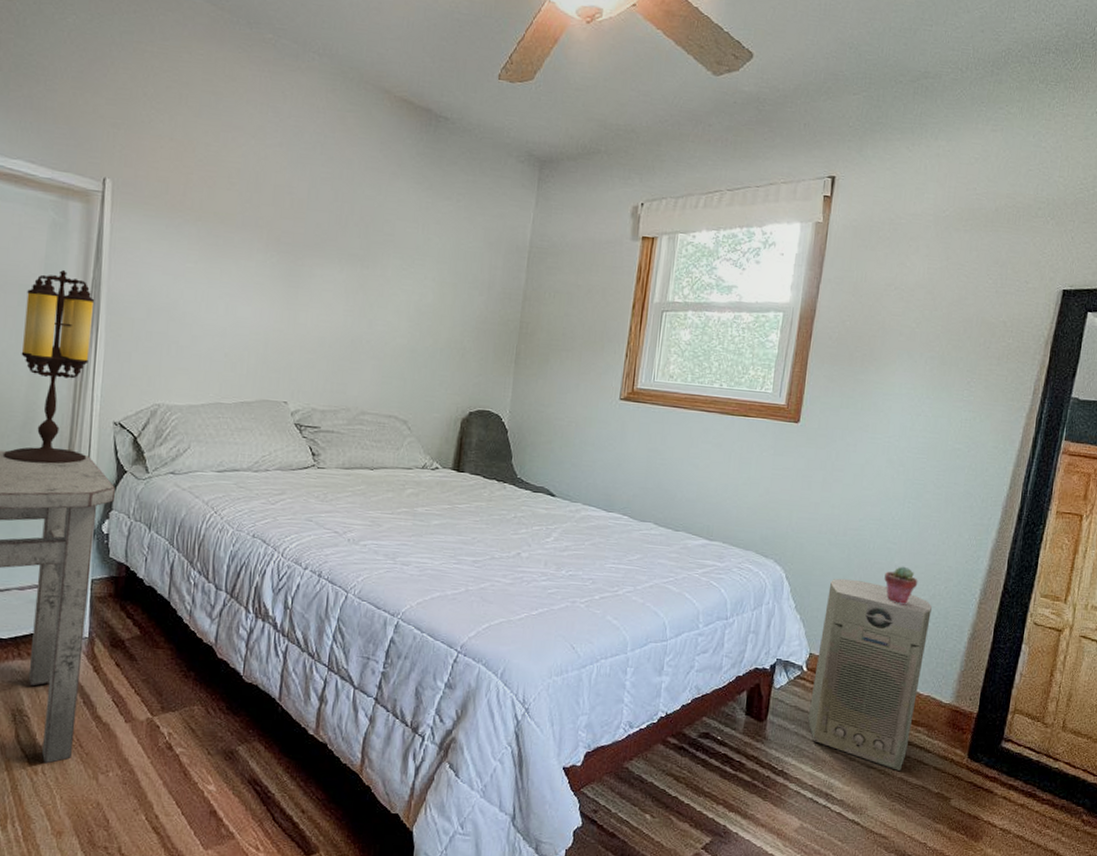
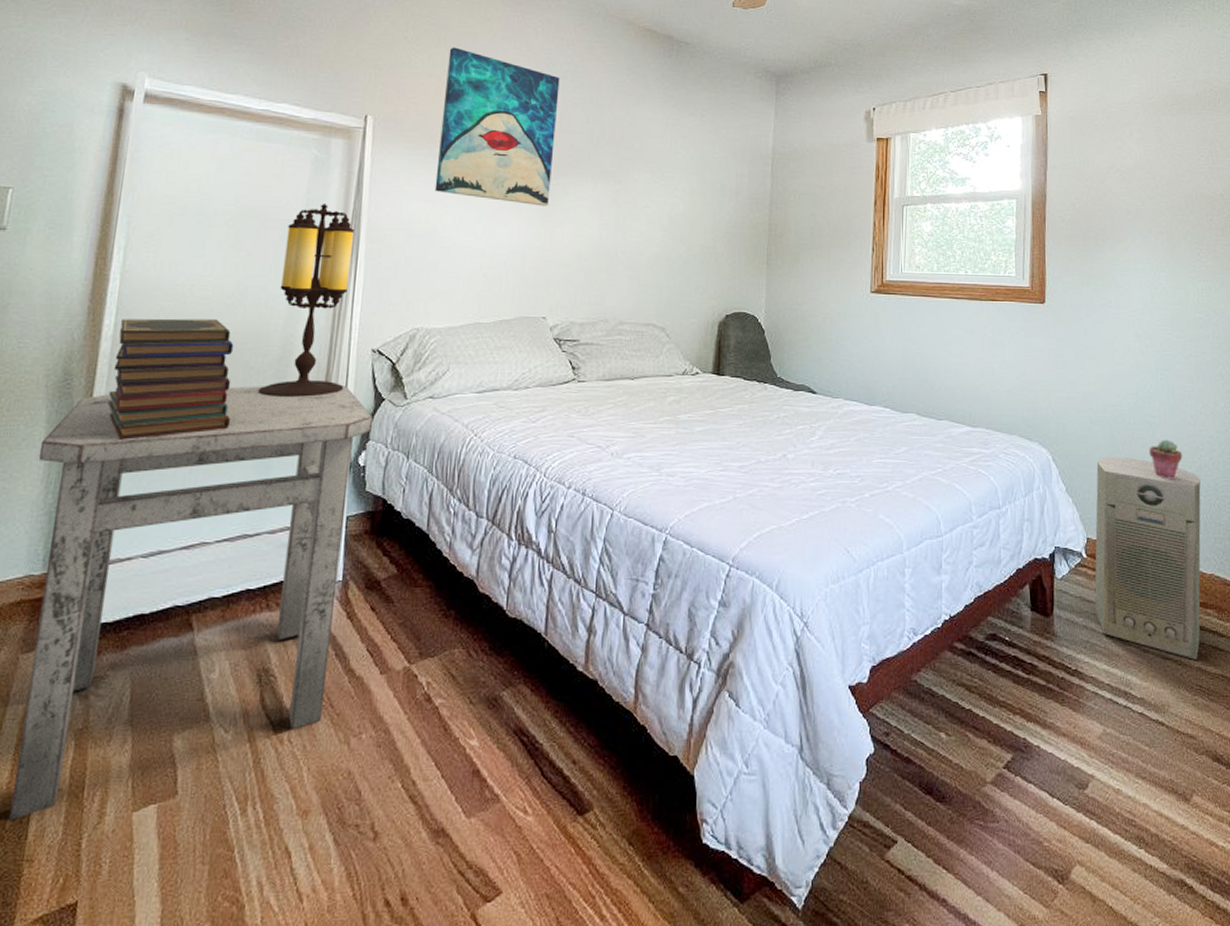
wall art: none [176,107,309,288] -> present [434,47,560,207]

